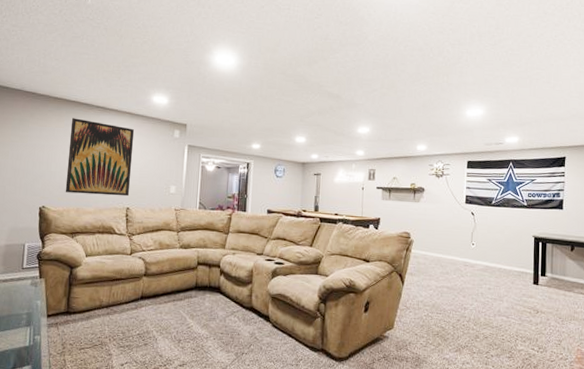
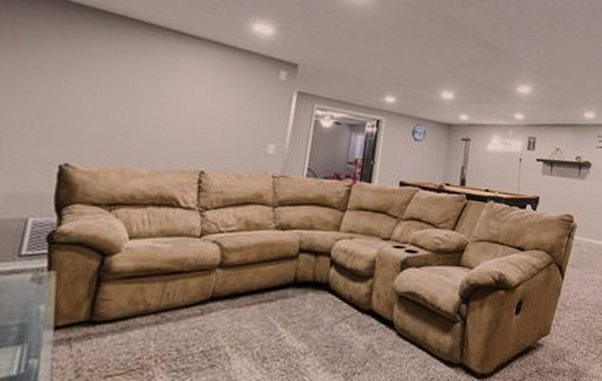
wall art: present [65,118,135,197] -> none [104,41,222,156]

